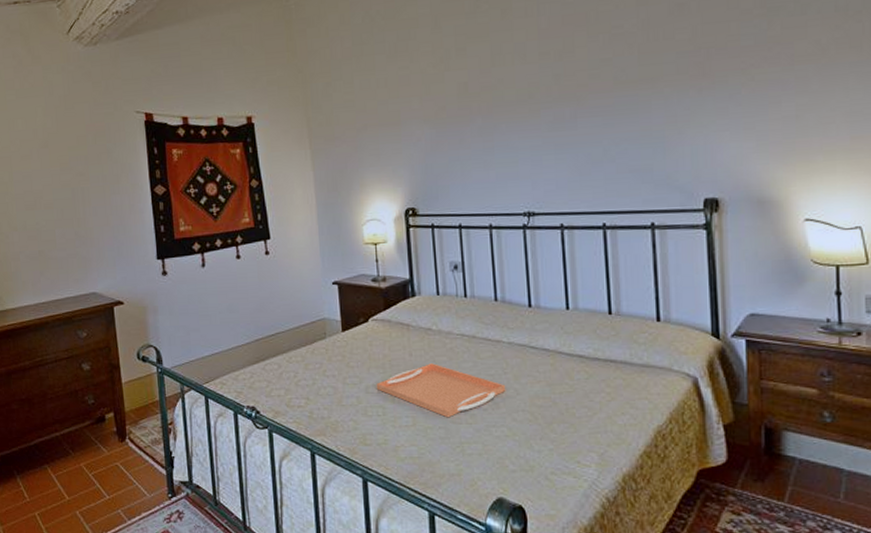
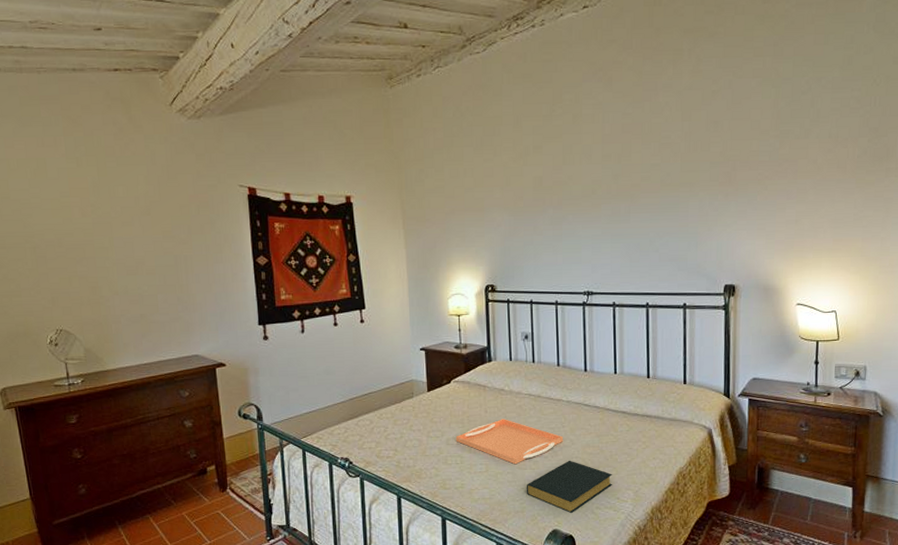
hardback book: none [462,413,571,479] -> present [526,460,613,514]

